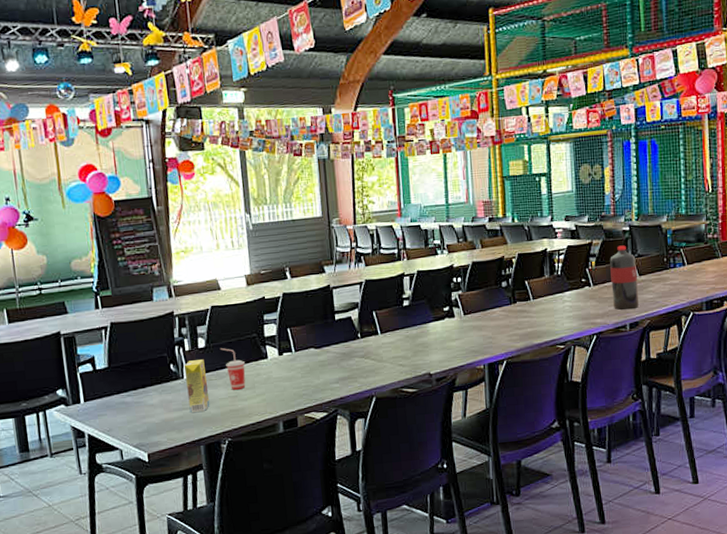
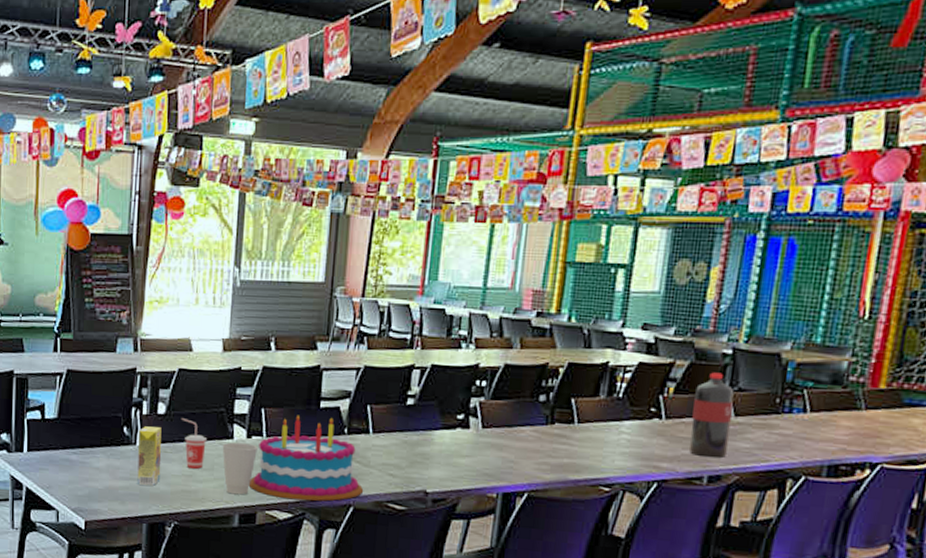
cup: none [259,360,290,406] -> present [222,442,257,495]
birthday cake: none [286,326,381,401] -> present [248,415,363,502]

